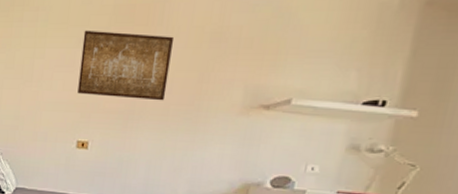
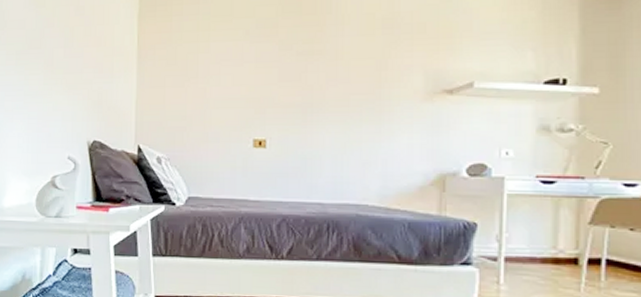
wall art: present [77,30,175,101] -> none [249,21,346,92]

